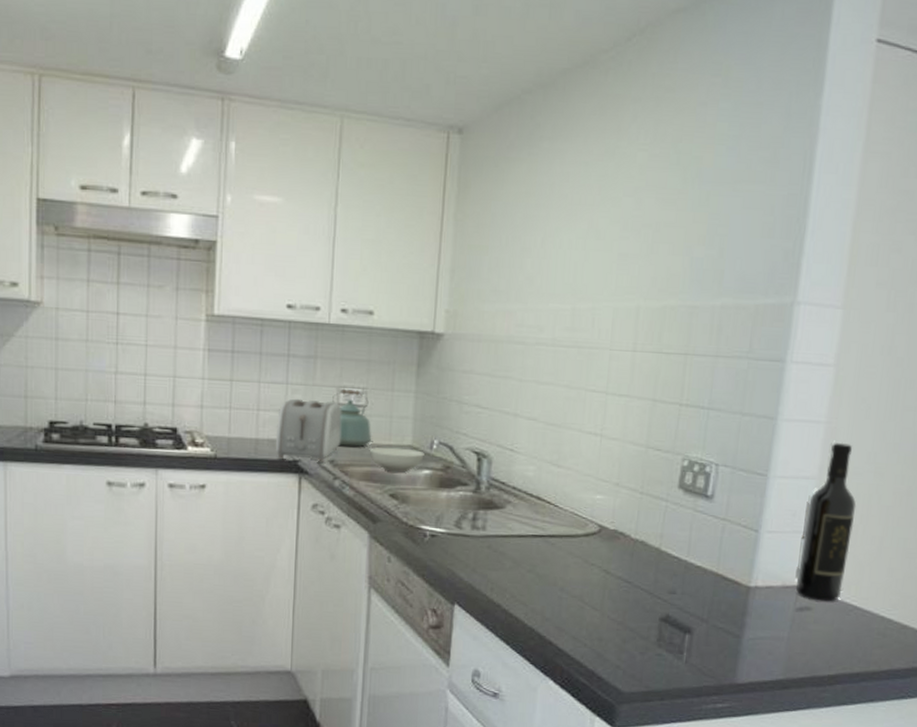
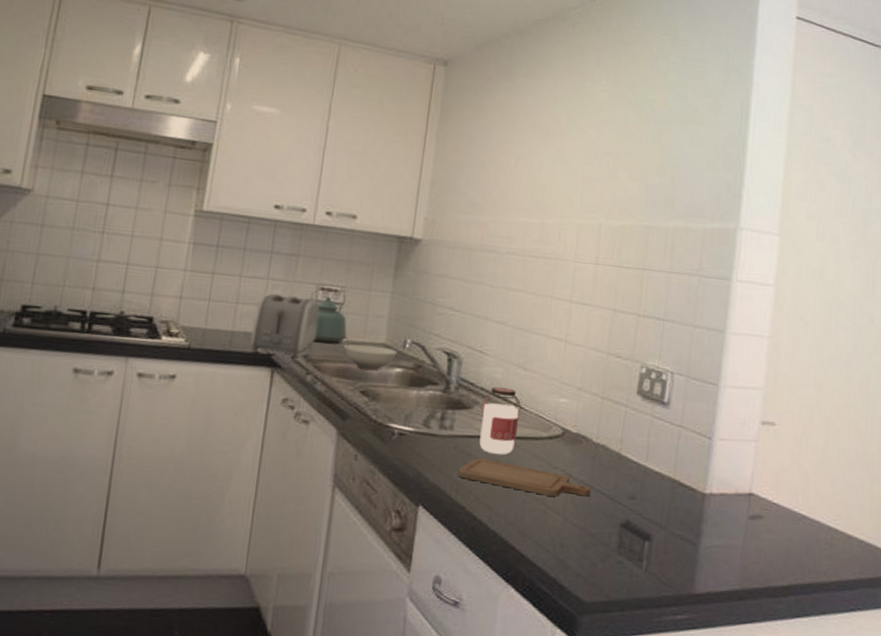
chopping board: none [491,557,630,593] -> present [457,458,591,497]
jar: none [513,485,556,554] -> present [479,387,522,455]
wine bottle: present [795,442,857,601] -> none [747,356,800,510]

